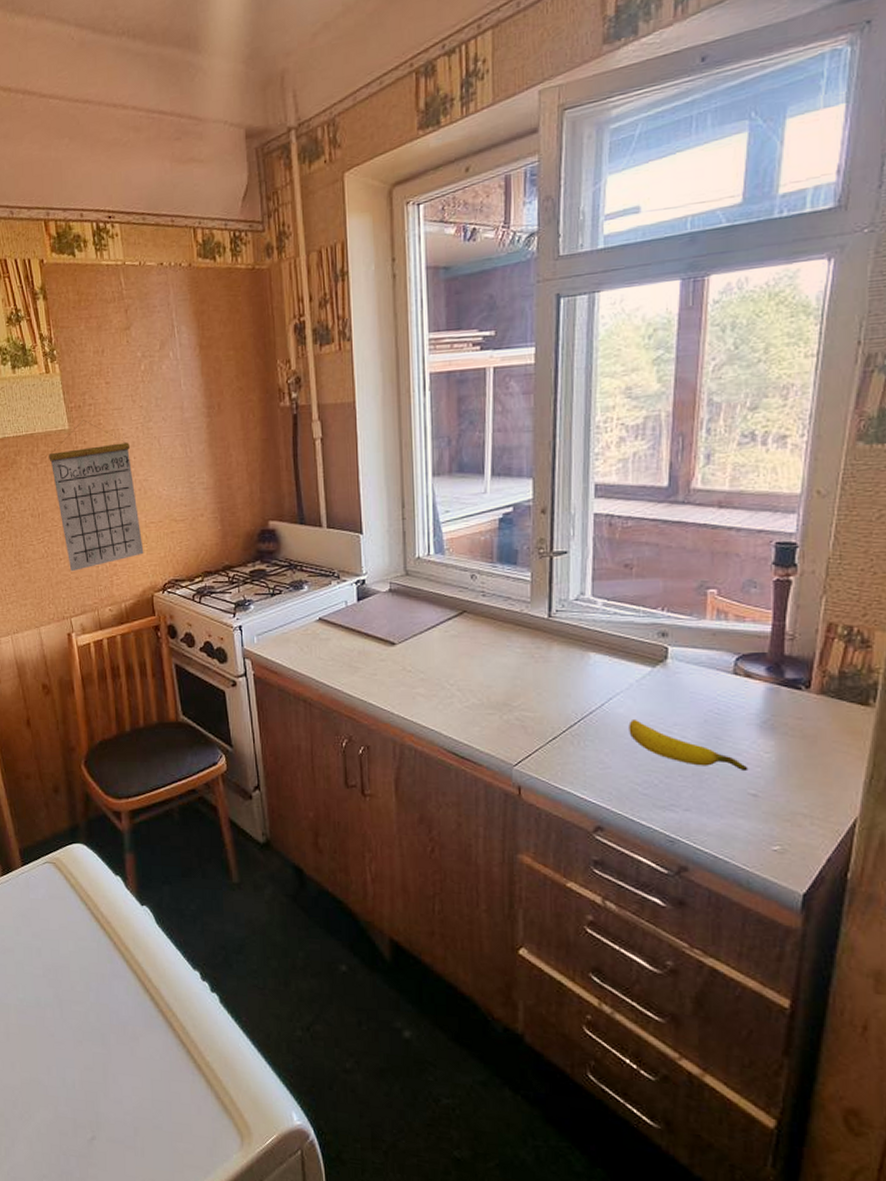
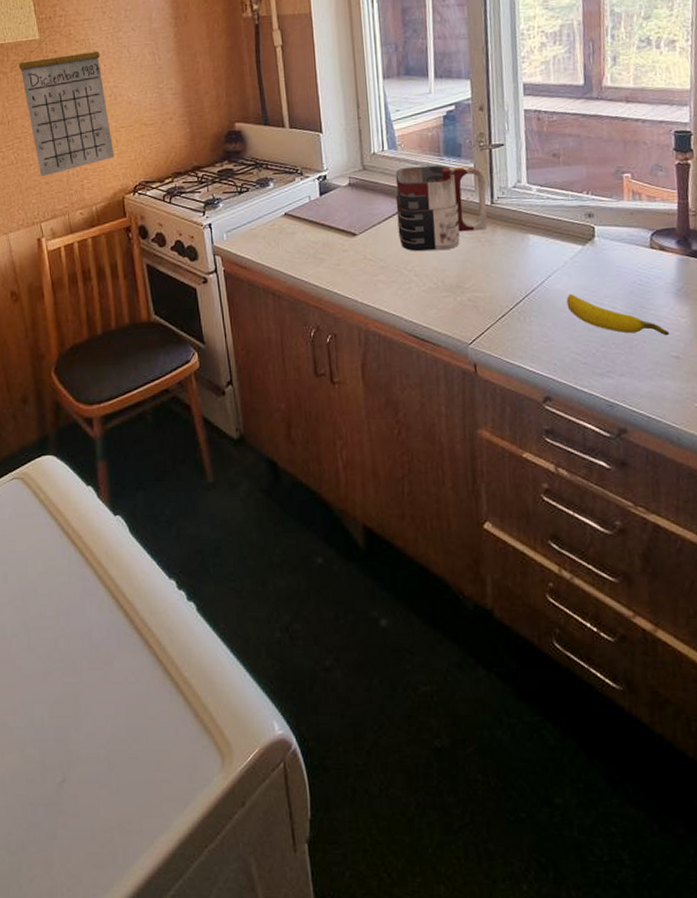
mug: none [440,572,543,664] -> present [395,165,488,251]

